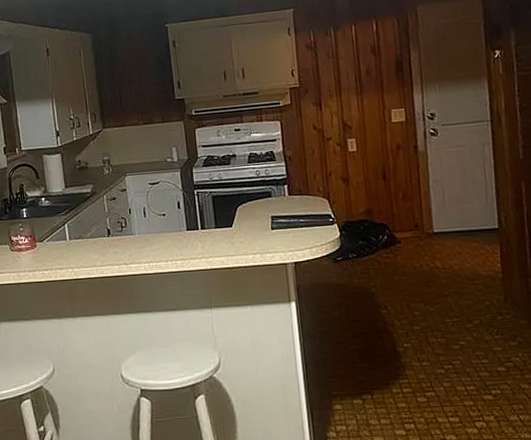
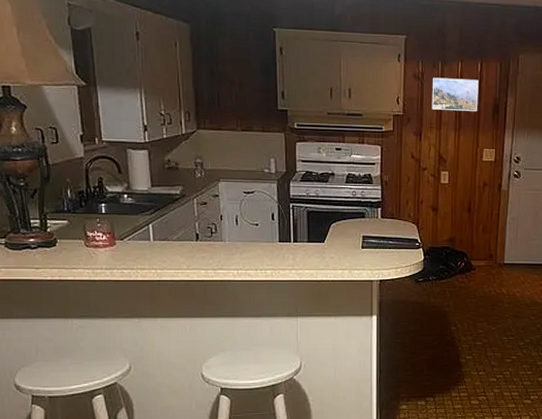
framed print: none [326,39,379,77] -> present [431,77,479,111]

